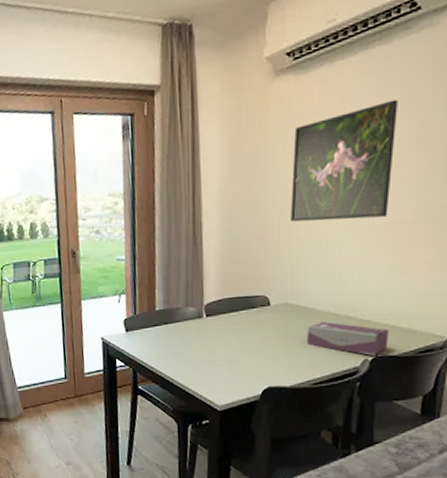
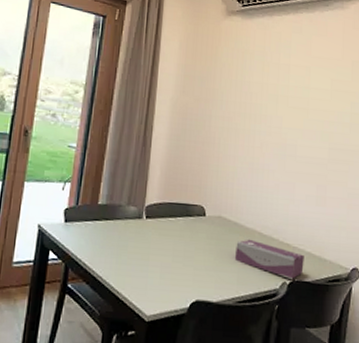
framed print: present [289,99,398,222] -> none [229,56,318,151]

